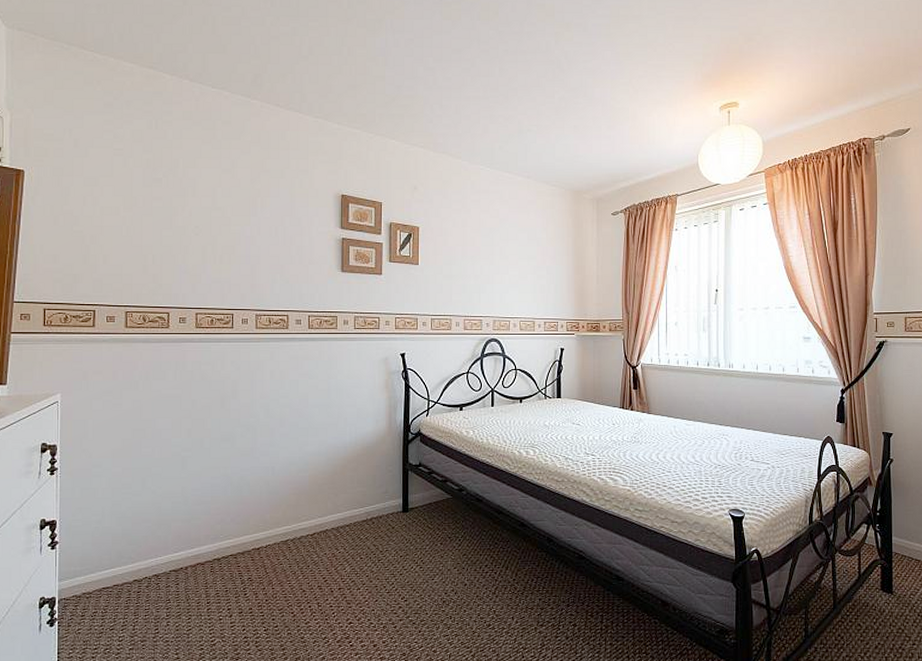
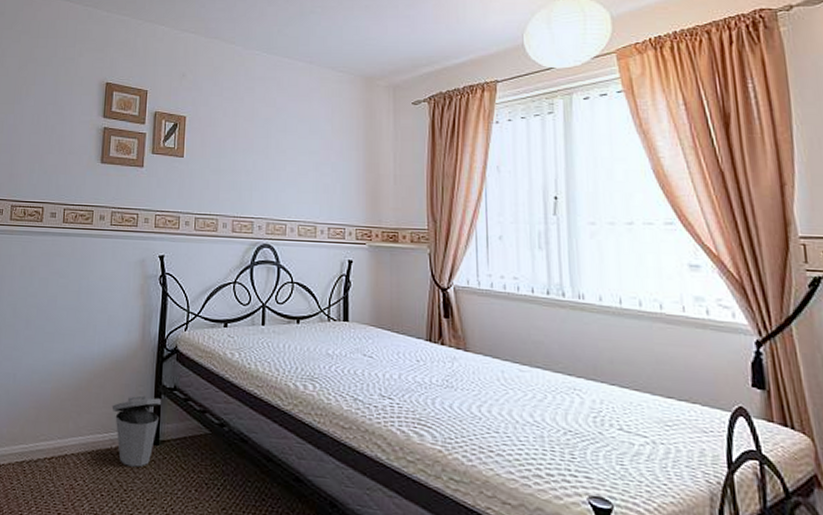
trash can: none [365,473,408,532] -> present [111,395,161,467]

